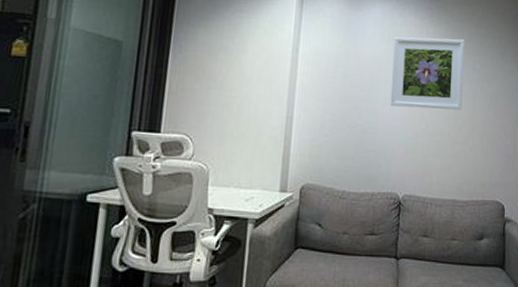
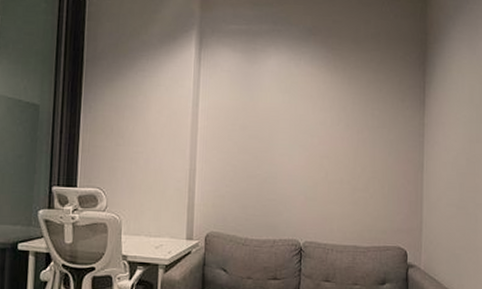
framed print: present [390,37,464,110] -> none [288,86,362,158]

